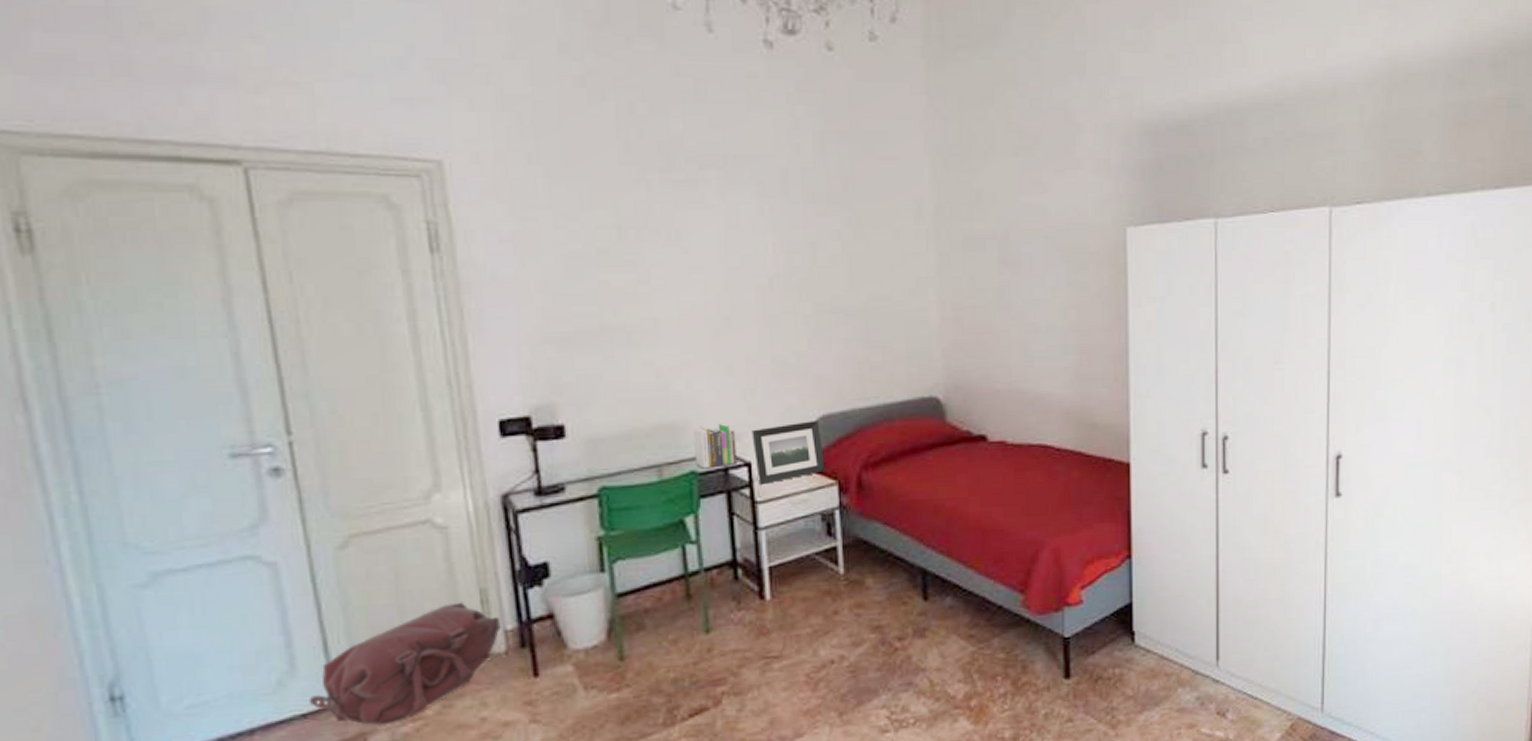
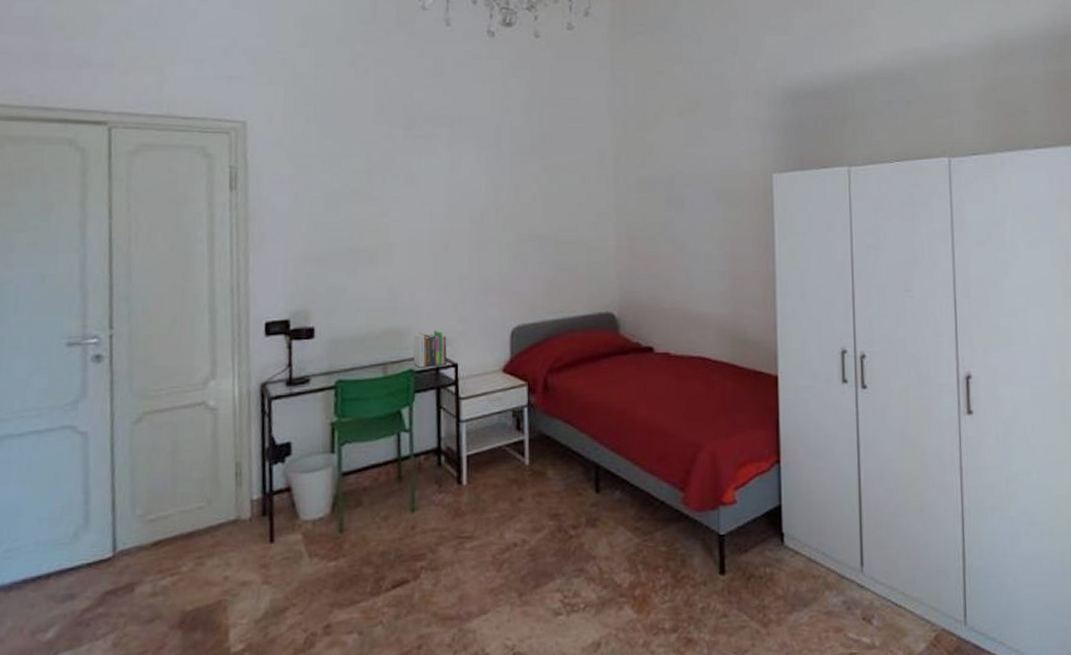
duffel bag: present [308,602,501,725] -> none [94,473,249,577]
picture frame: present [751,421,826,484] -> none [460,330,518,383]

